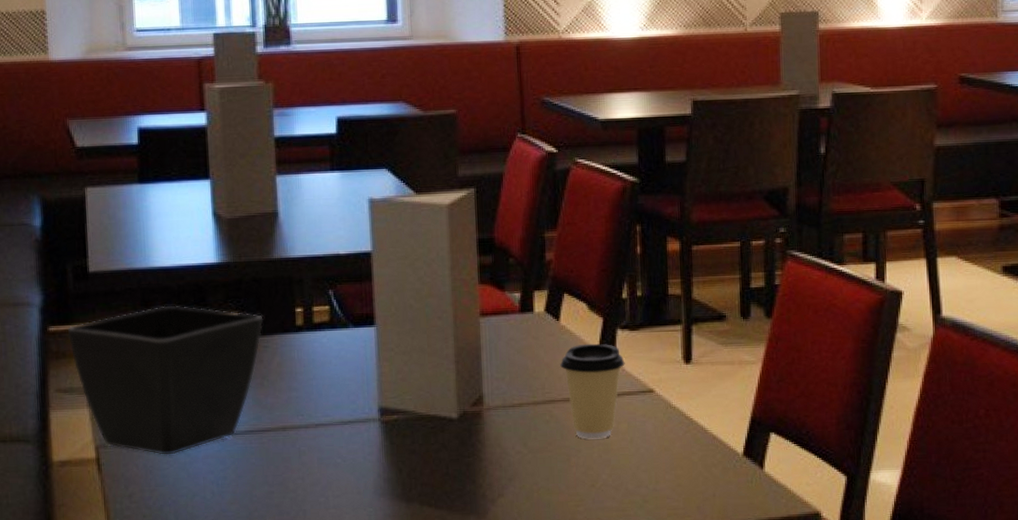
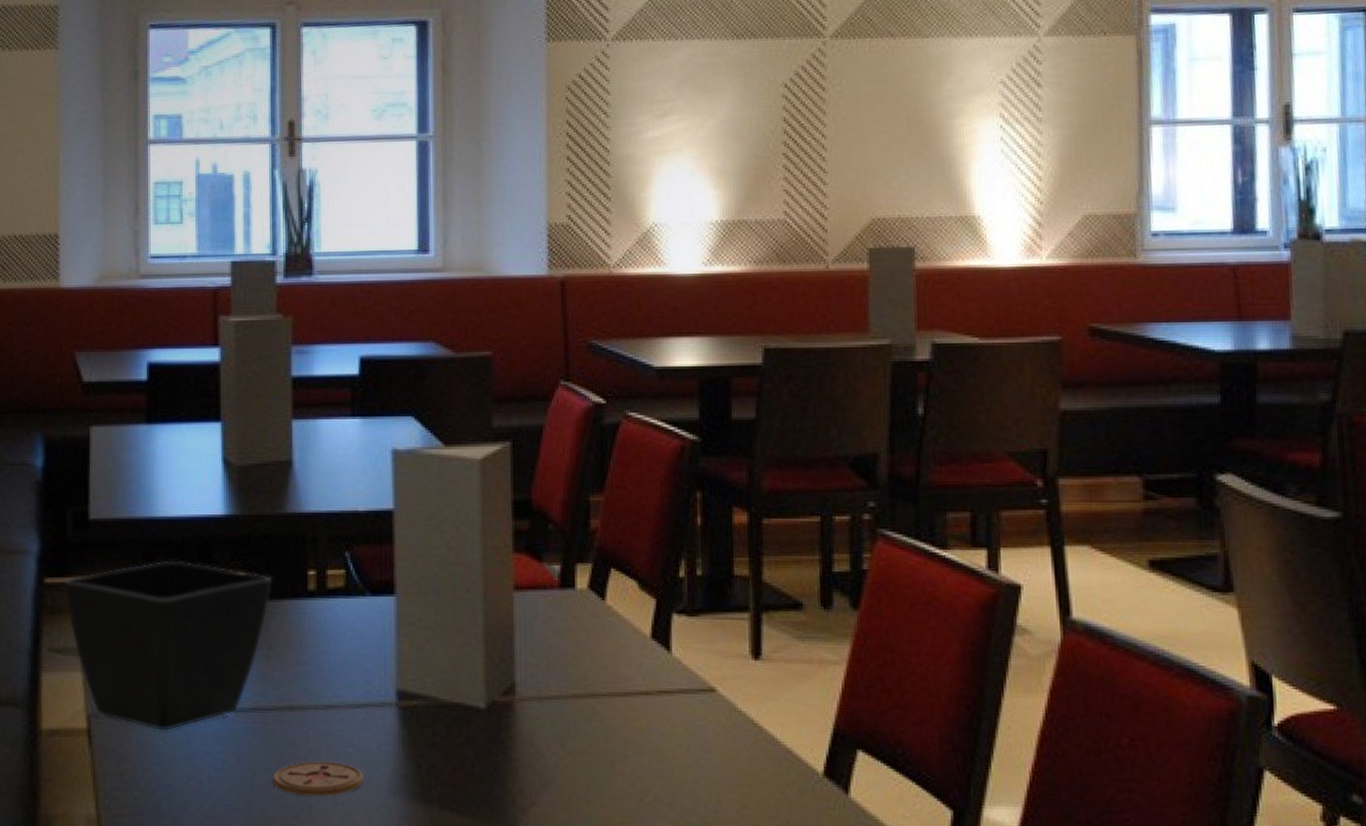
coaster: none [270,471,351,503] -> present [272,760,363,797]
coffee cup: present [560,343,625,439] -> none [605,629,682,744]

